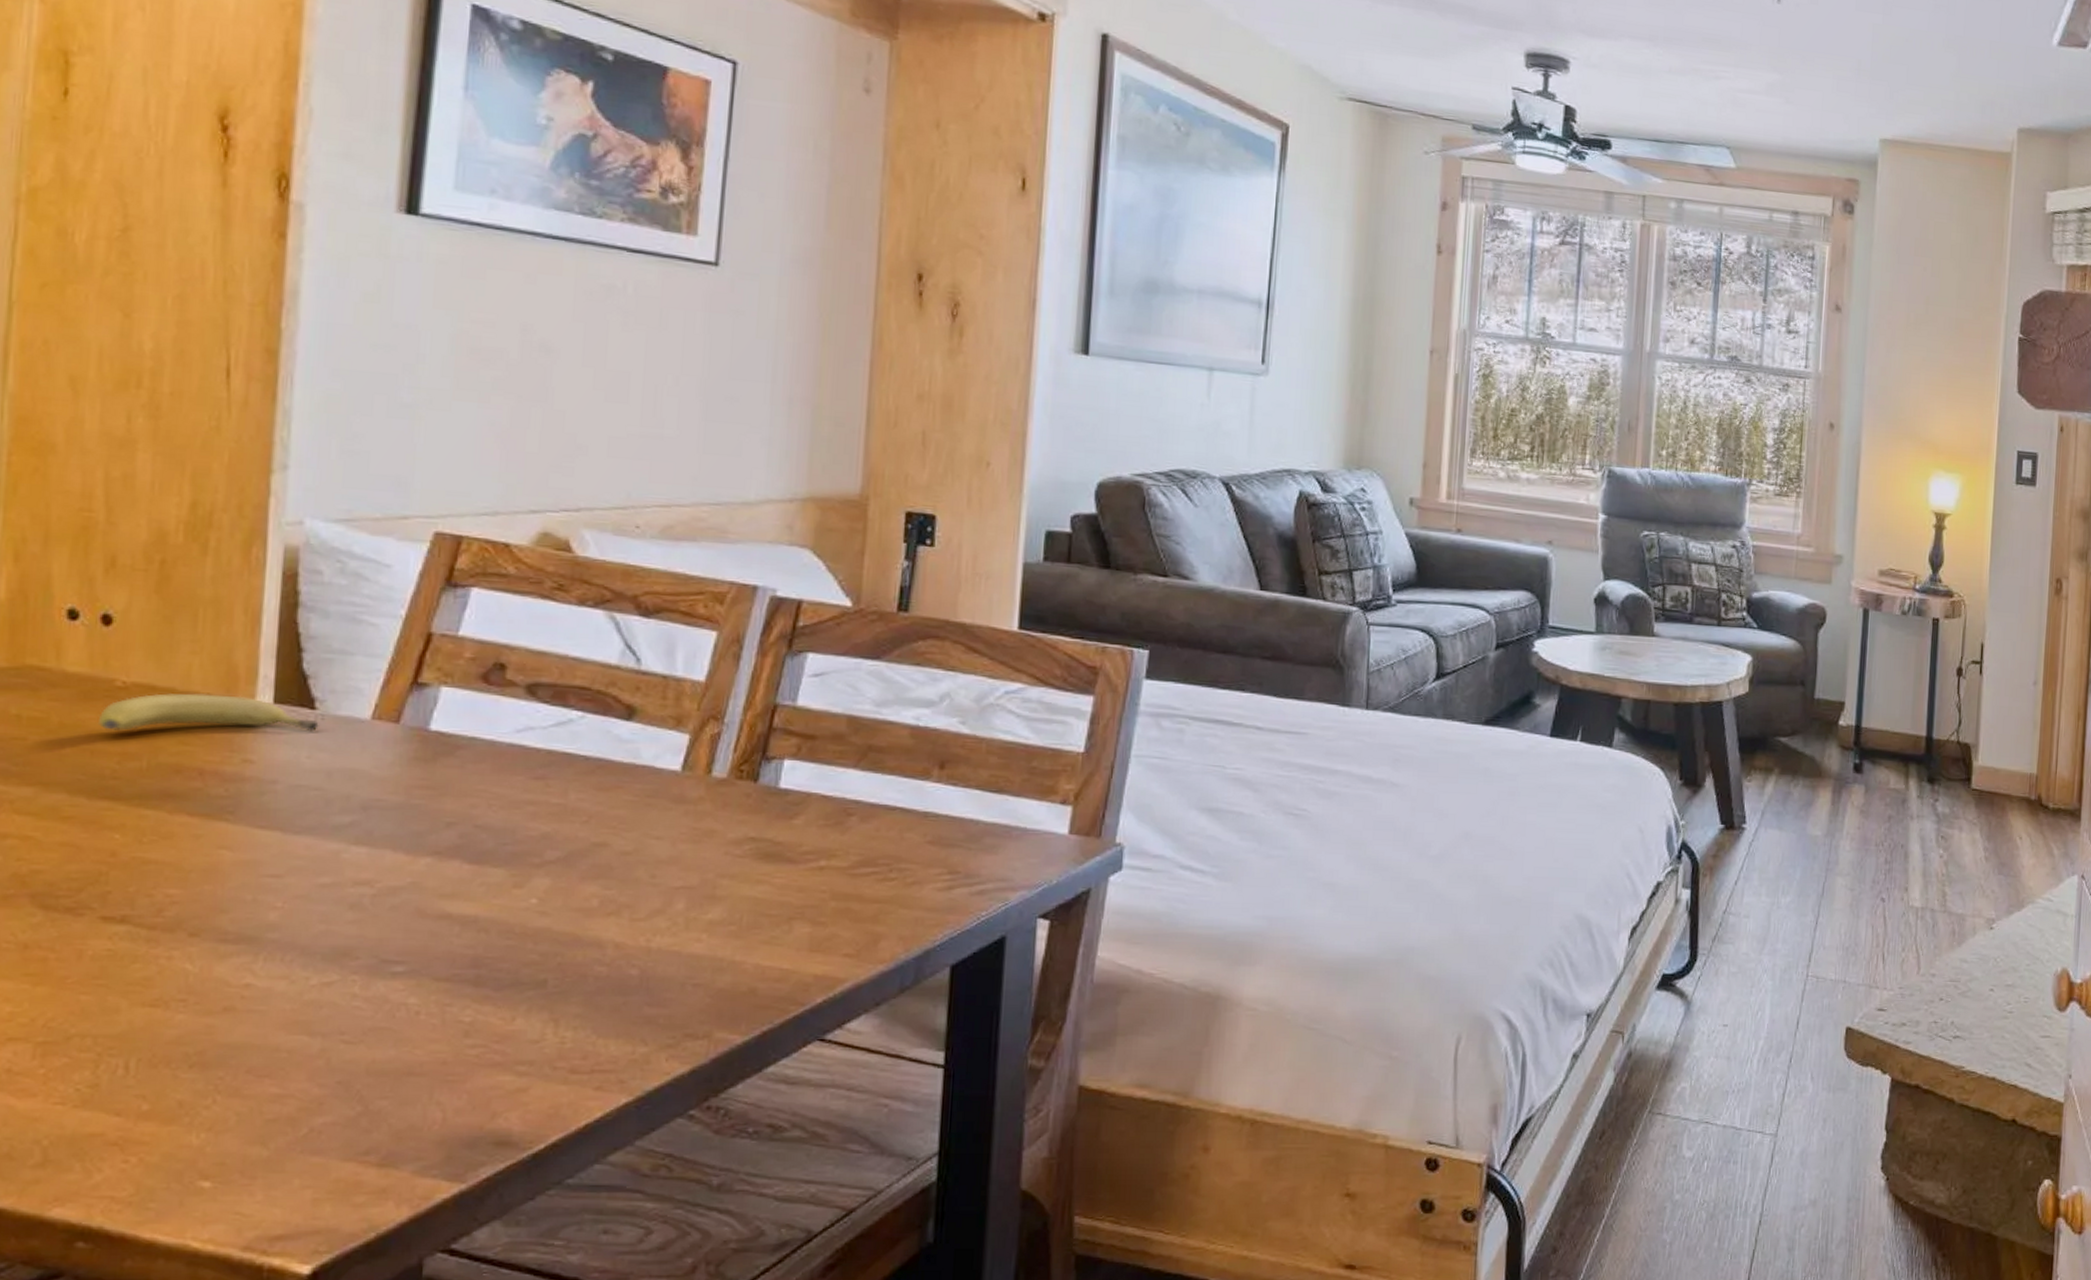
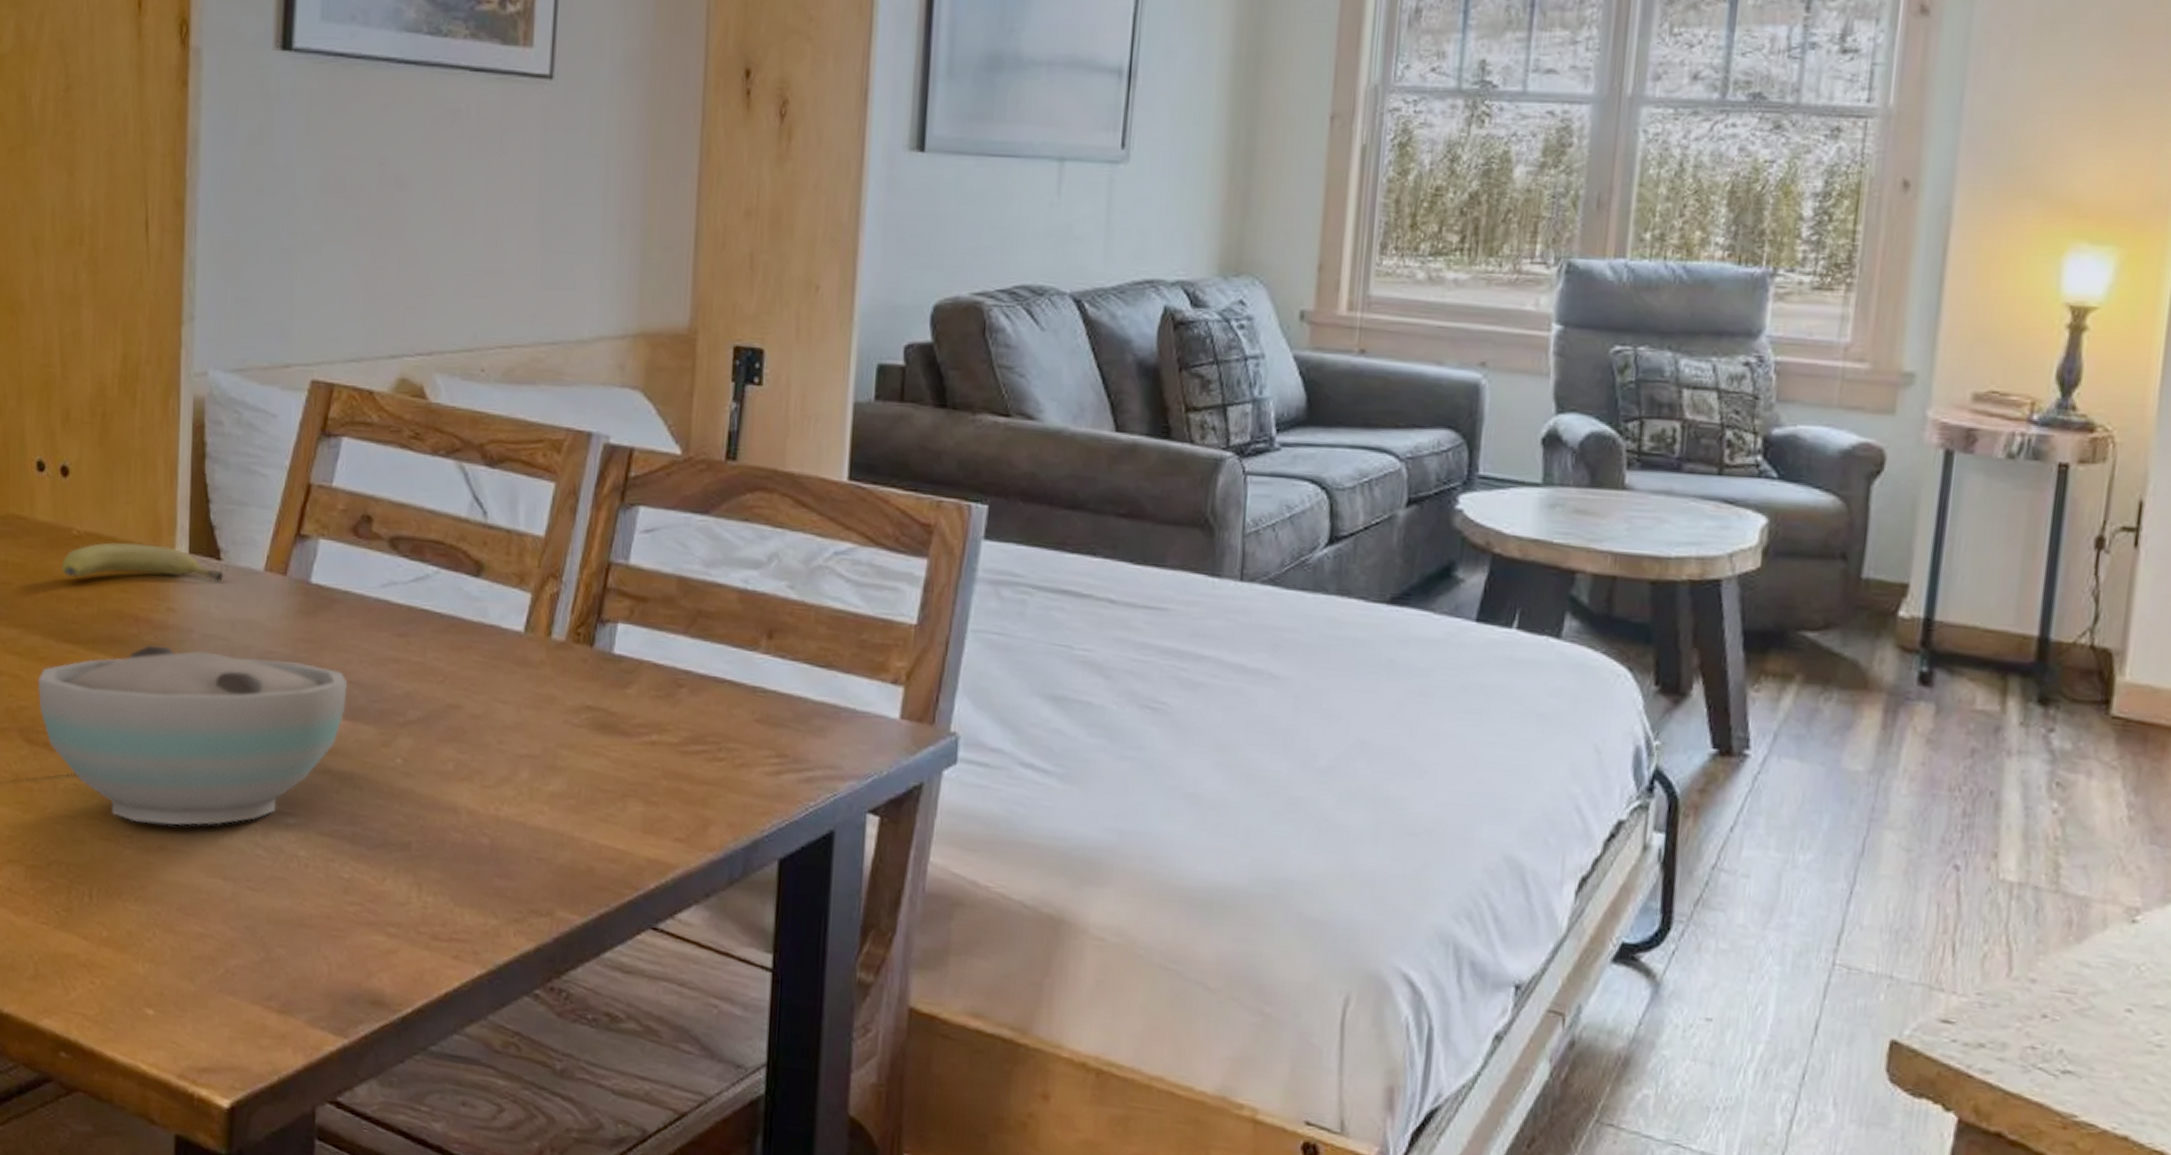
bowl: none [59,798,473,984] -> present [37,645,348,826]

